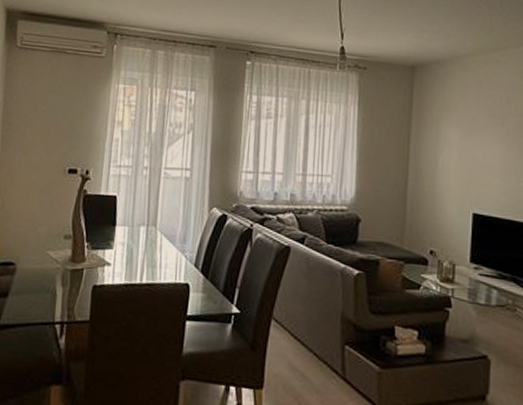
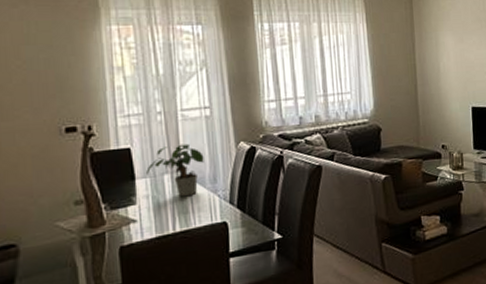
potted plant: none [126,200,178,251] -> present [146,143,204,197]

